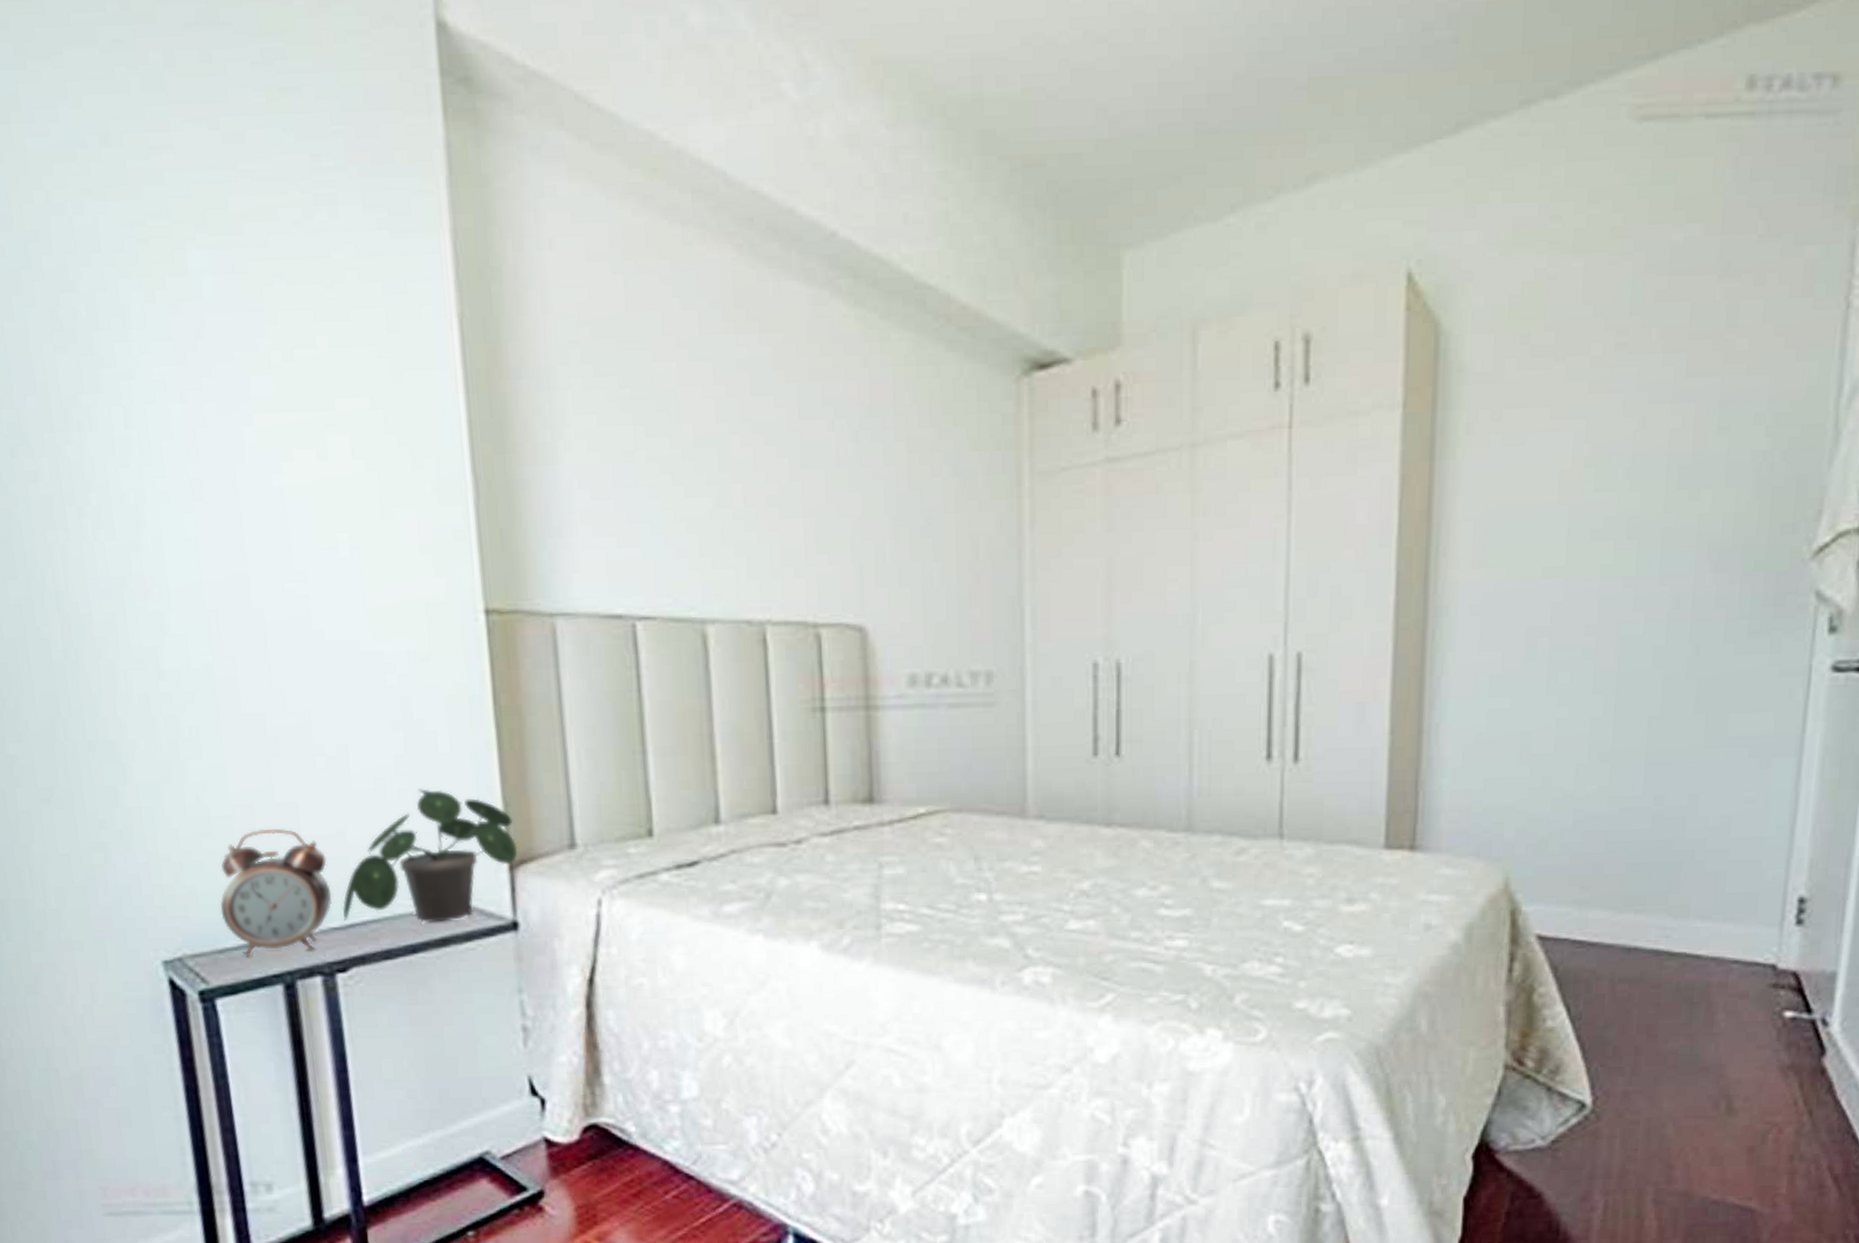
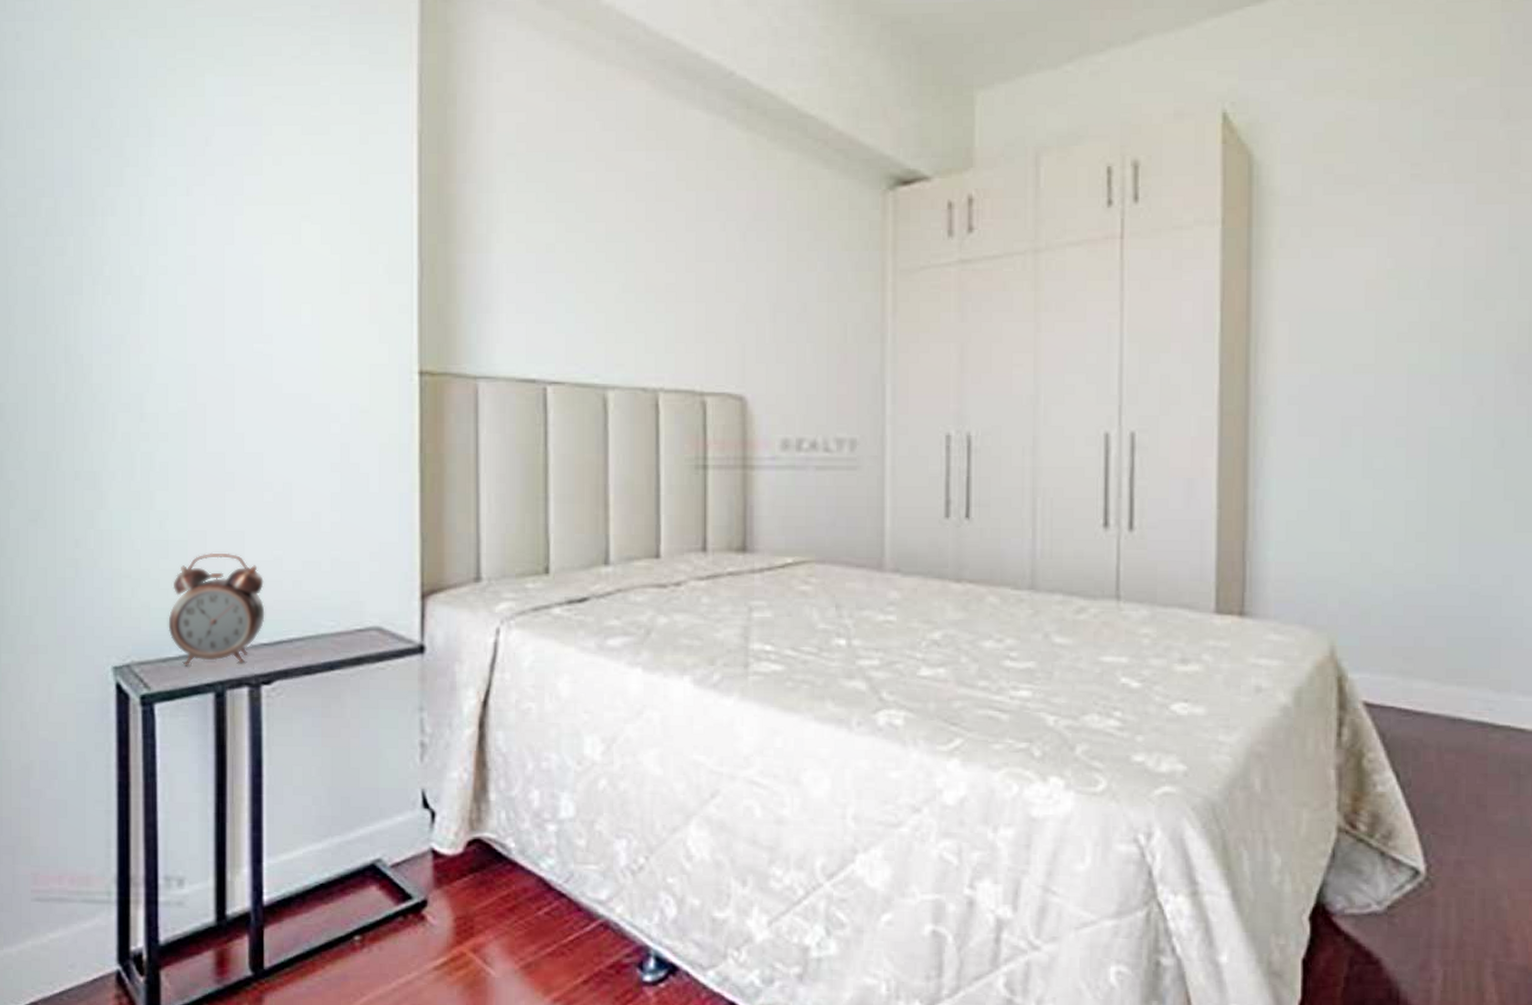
potted plant: present [341,788,518,922] -> none [272,523,430,643]

